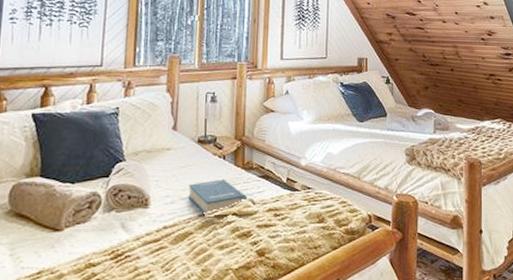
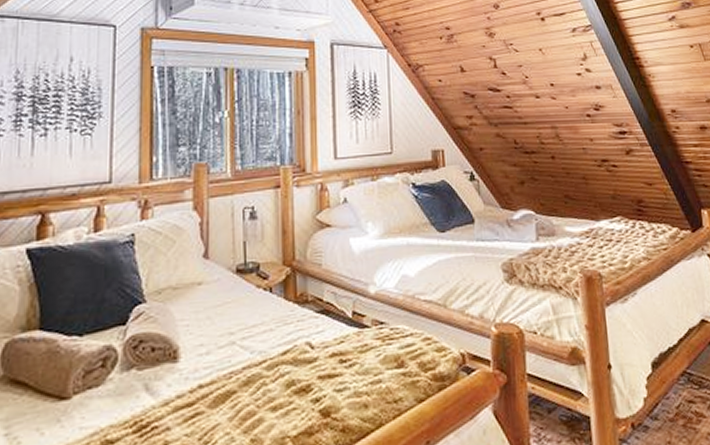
hardback book: present [188,178,248,213] -> none [228,317,305,364]

